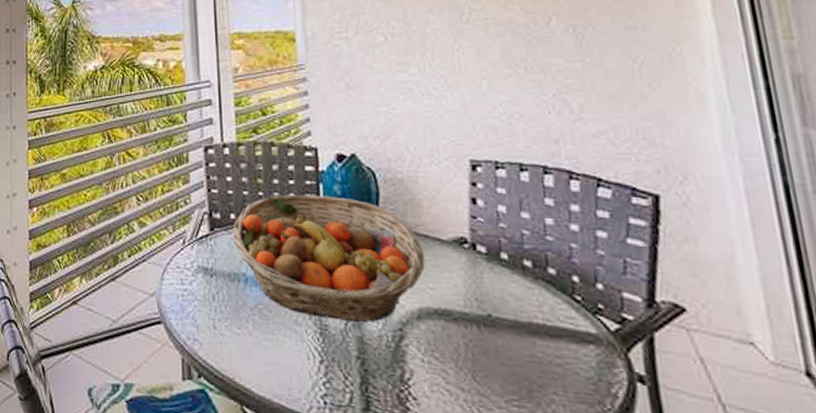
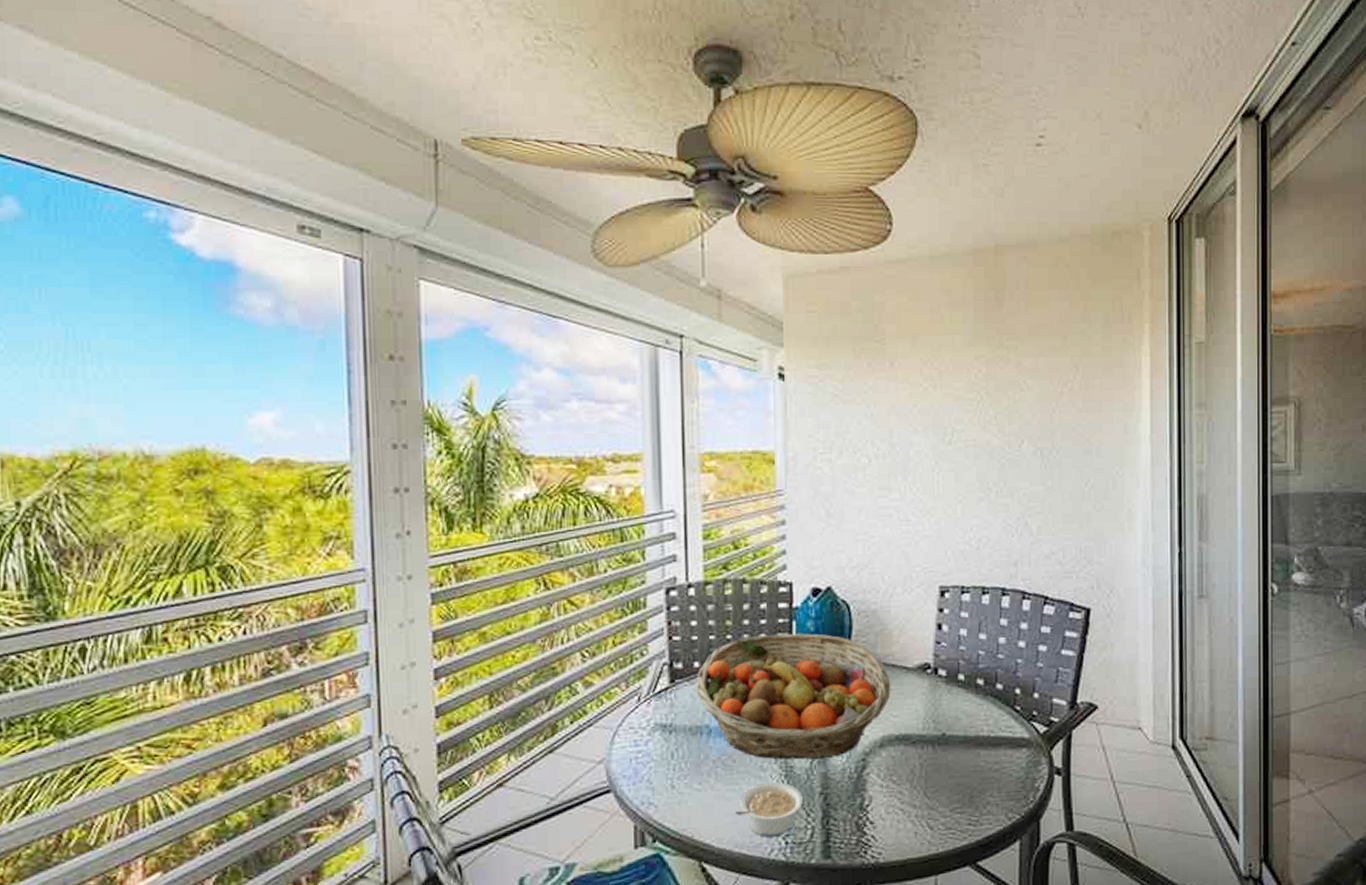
legume: none [272,336,339,395] -> present [734,781,803,838]

